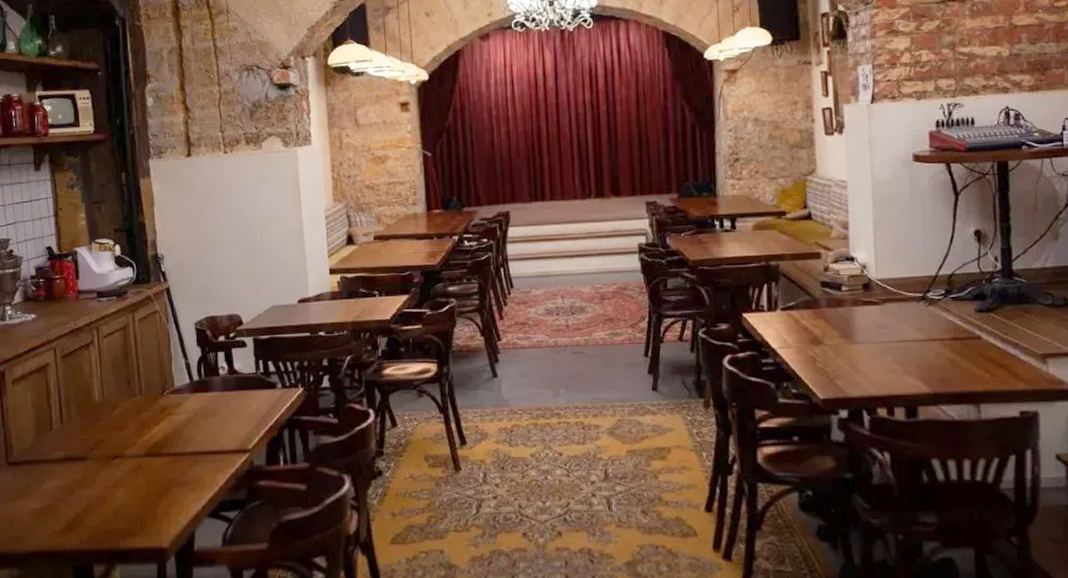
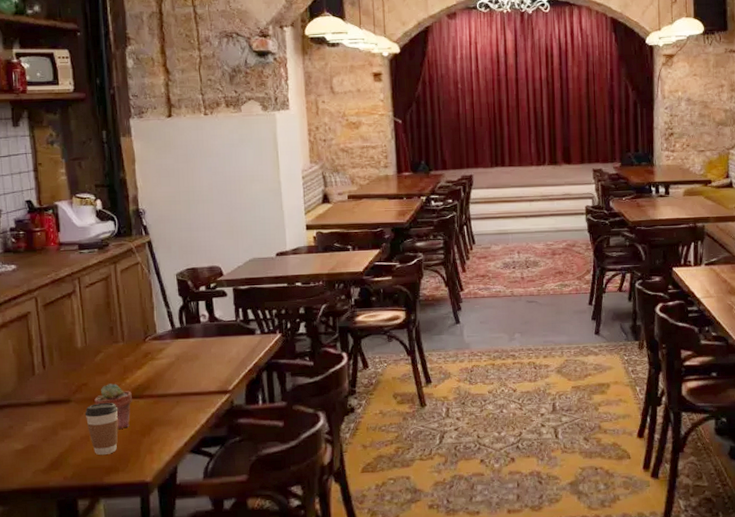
coffee cup: none [101,460,135,518] -> present [85,402,119,456]
potted succulent: none [111,440,149,489] -> present [94,383,132,429]

